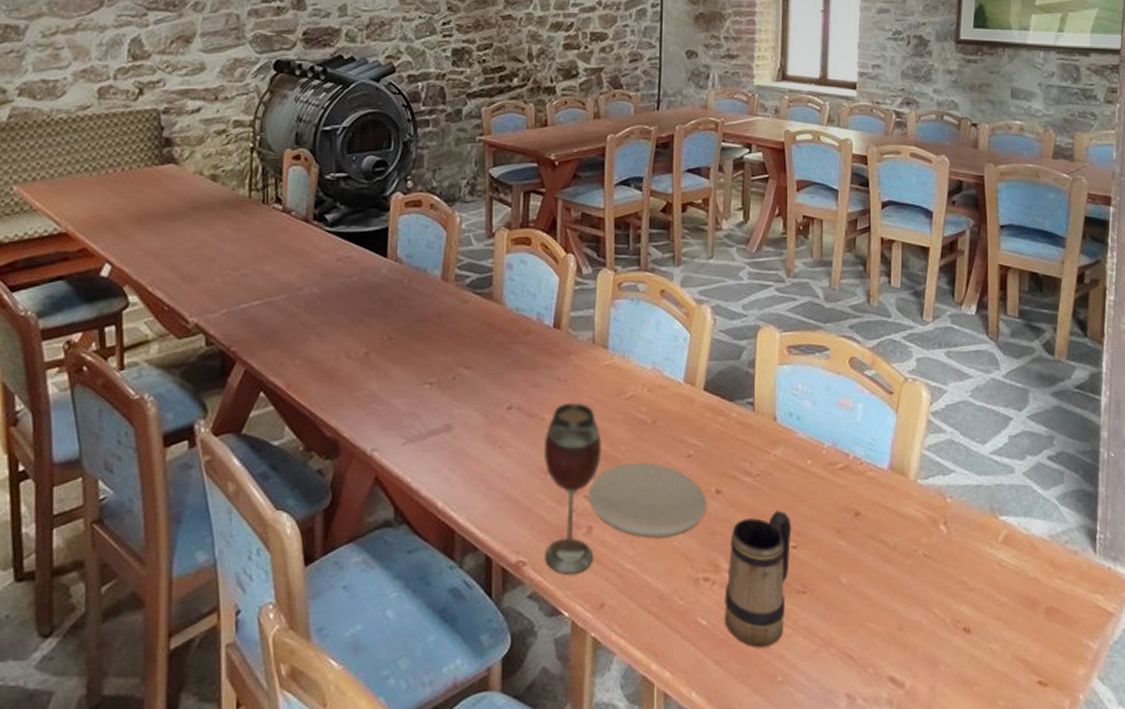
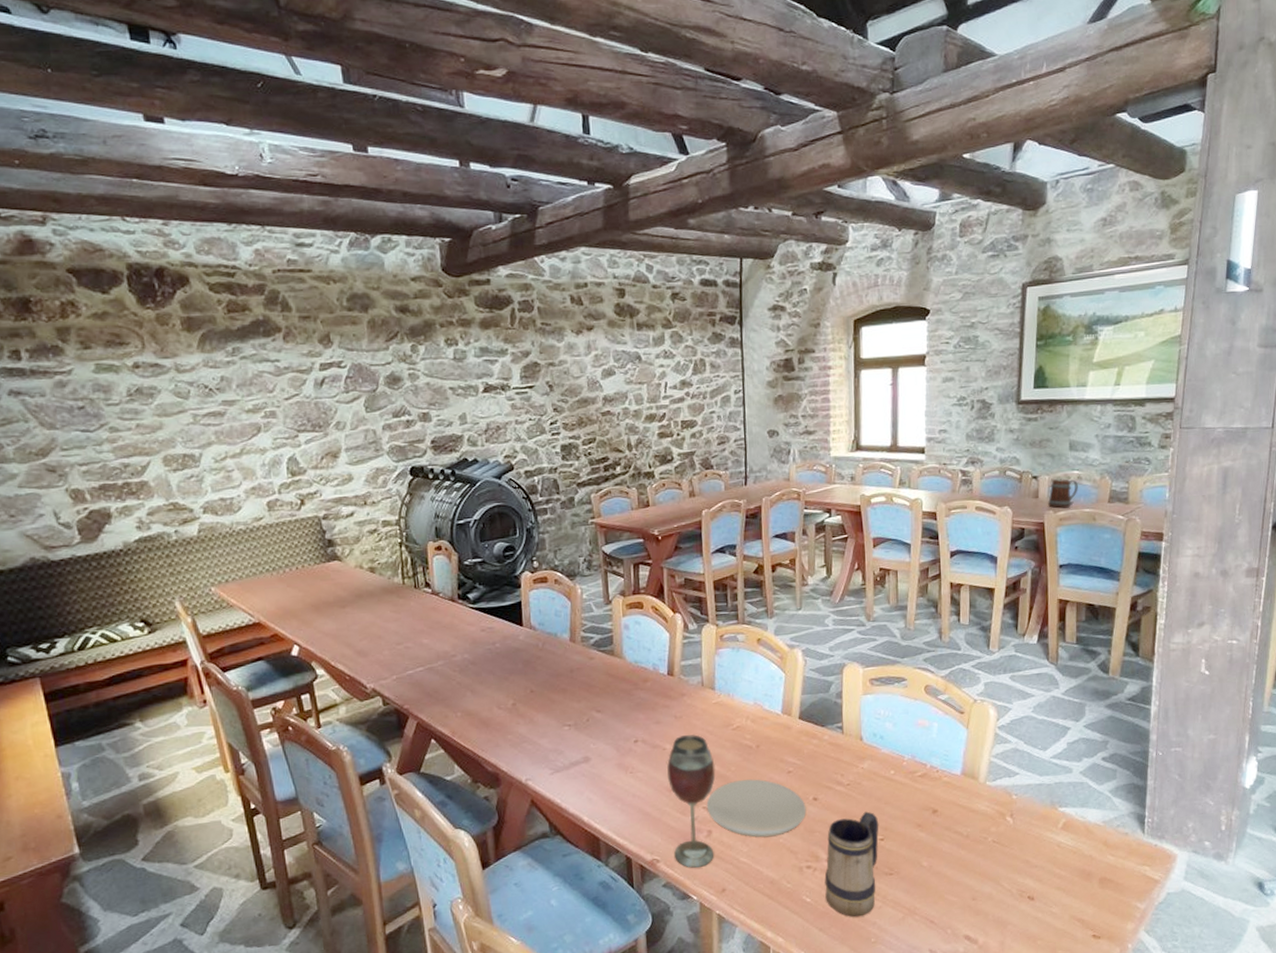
beer mug: none [987,129,1020,162] -> present [1047,479,1078,509]

